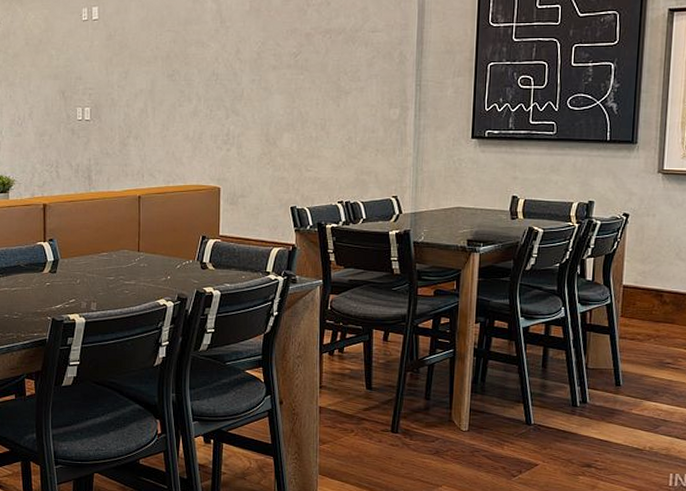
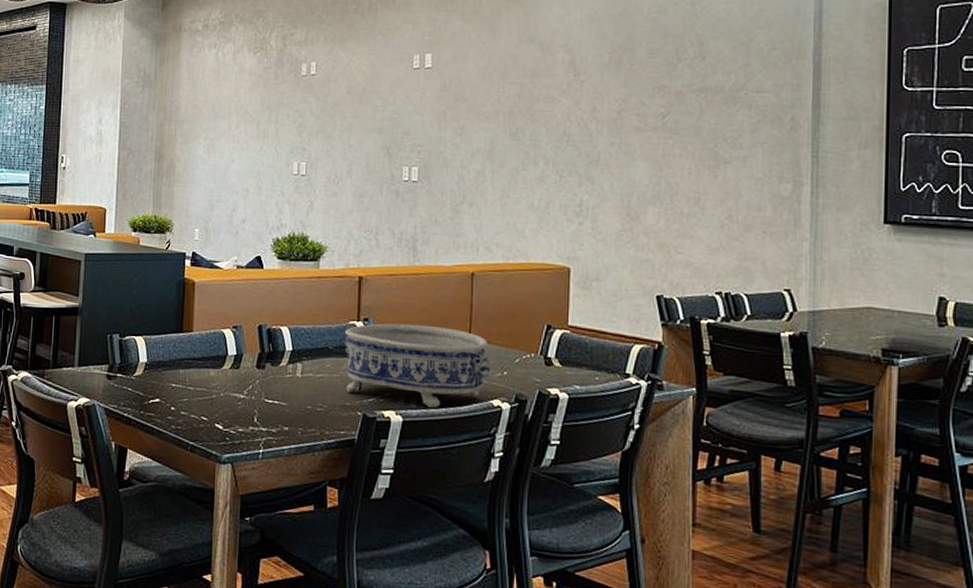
decorative bowl: none [34,241,158,309] -> present [345,323,492,408]

